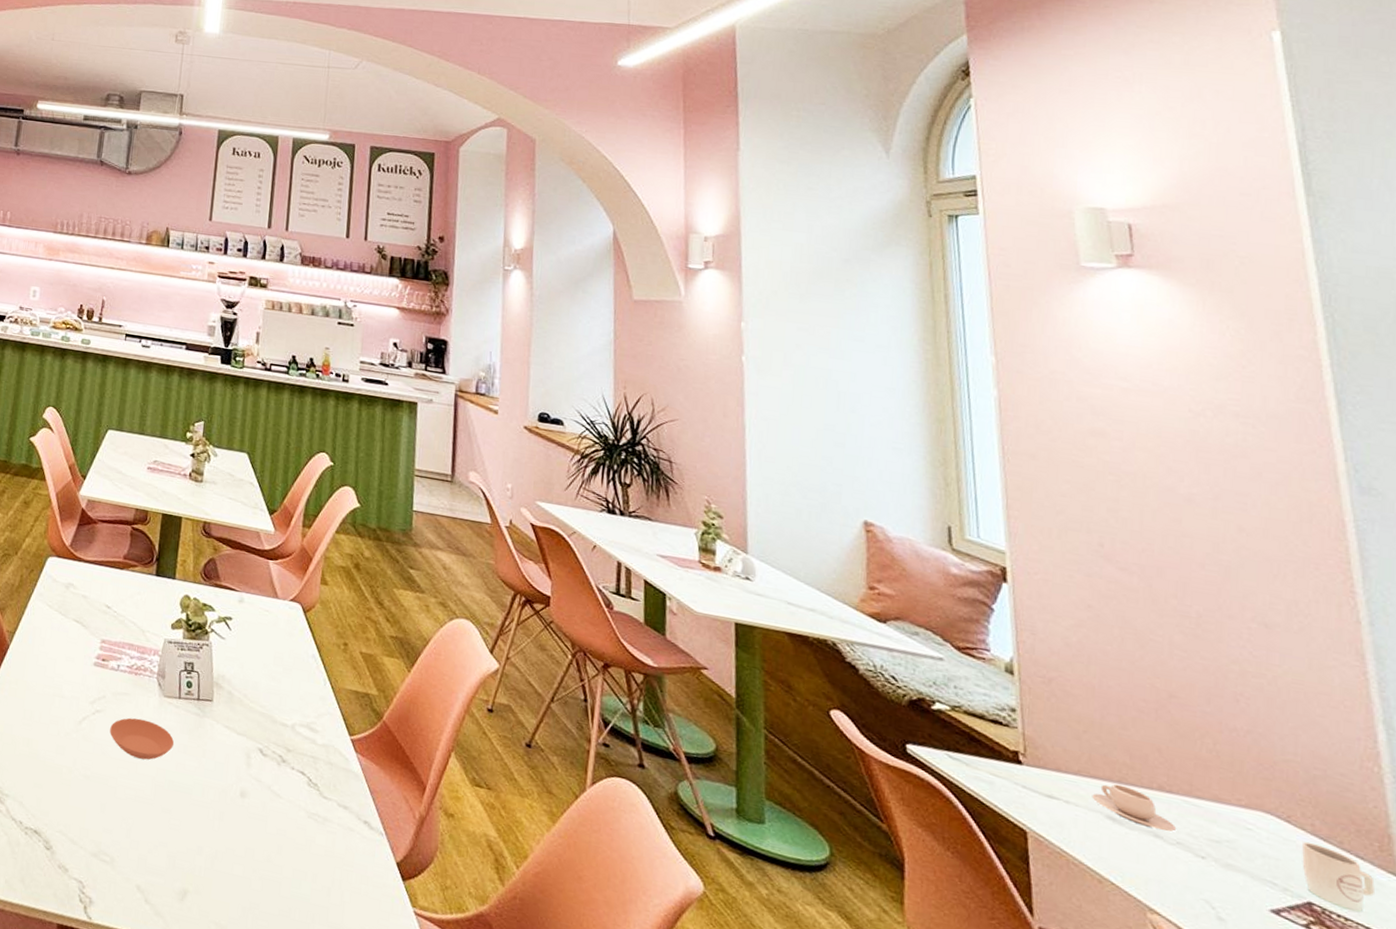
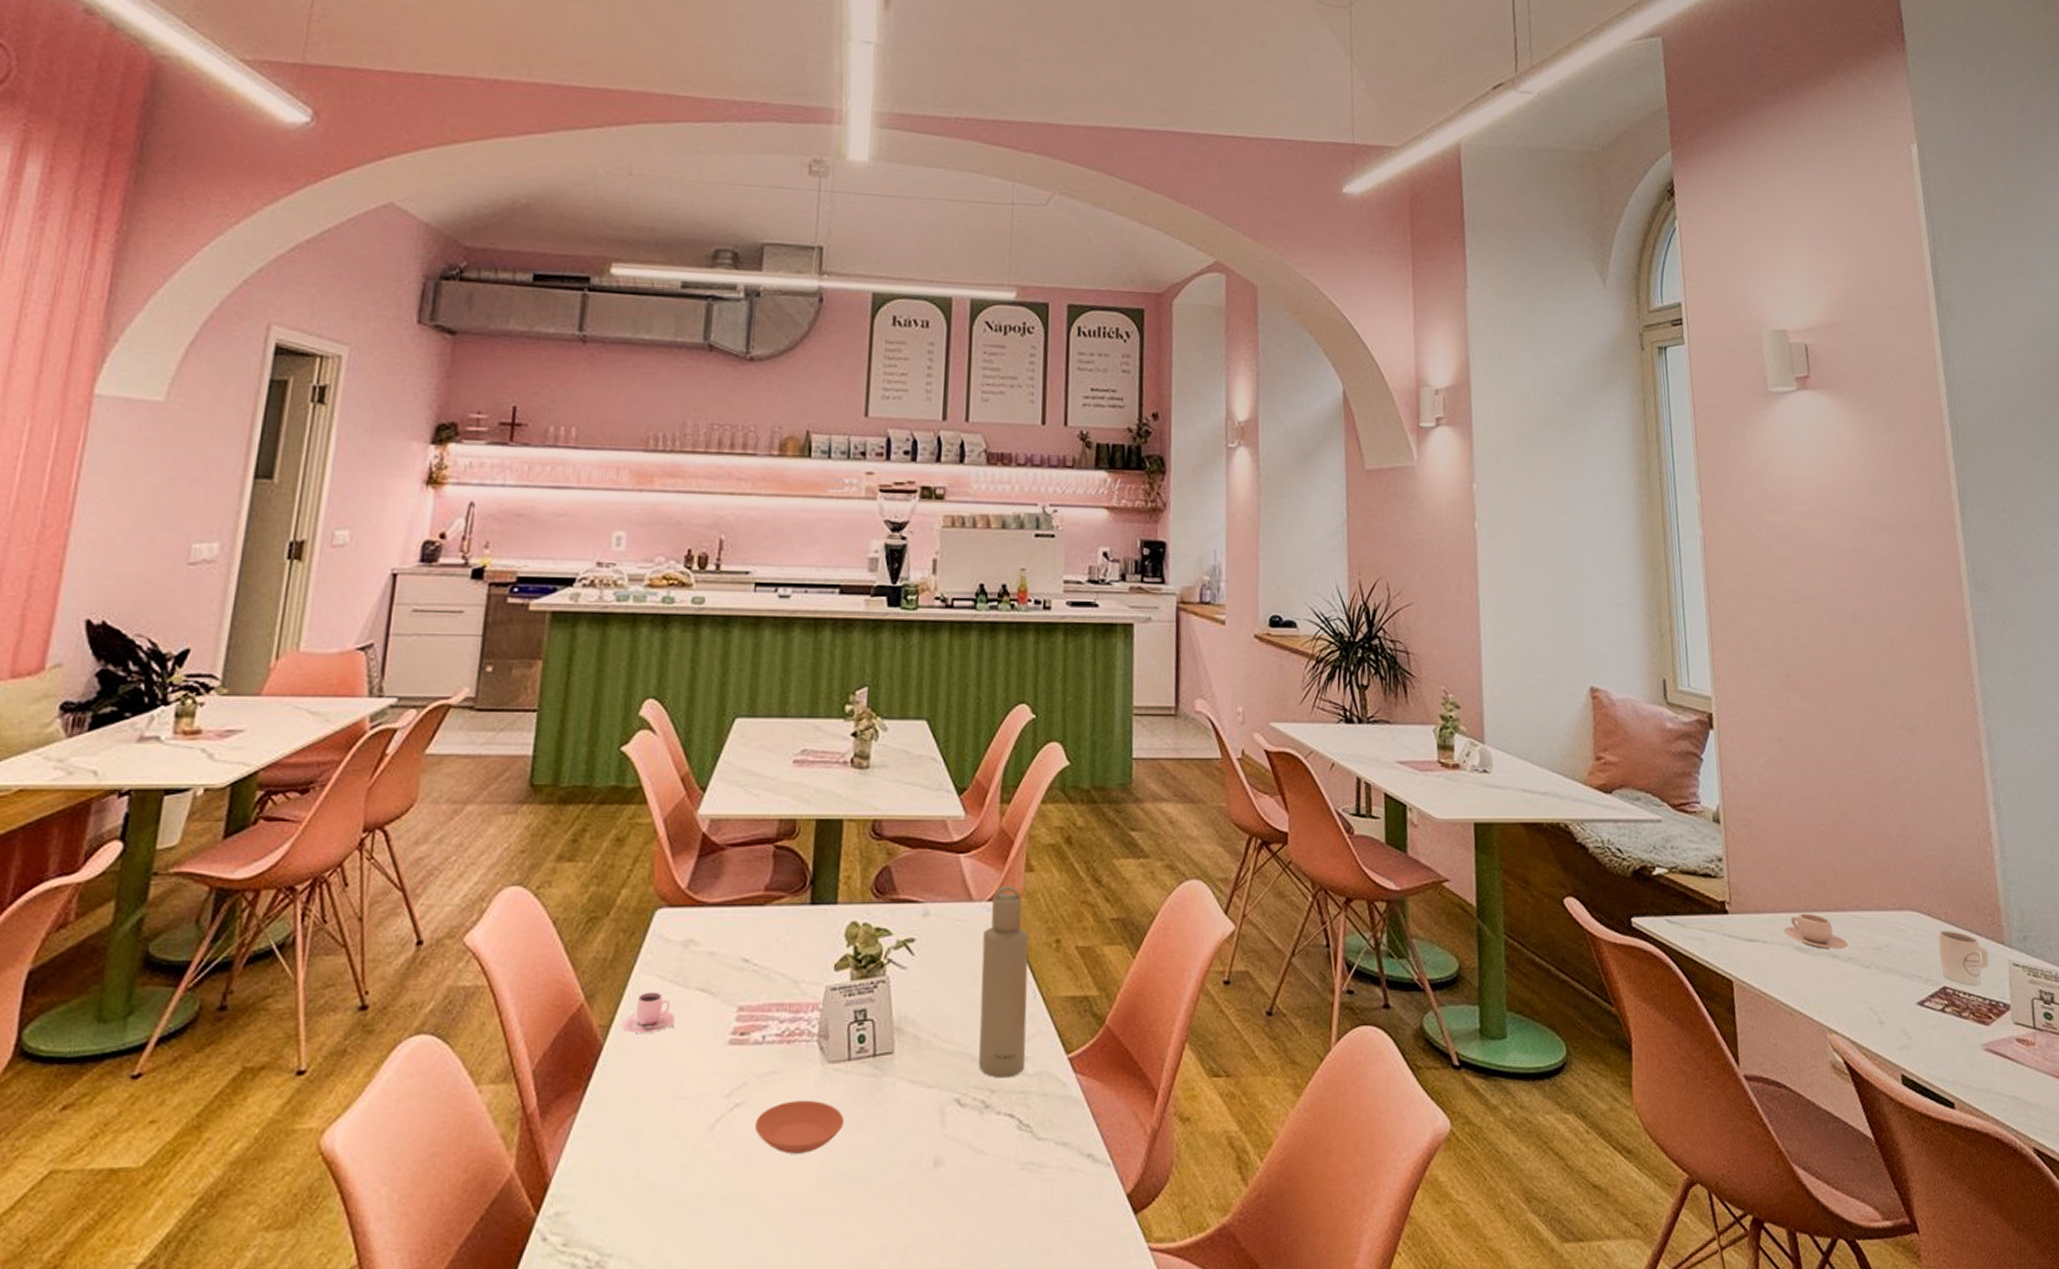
teacup: none [21,614,58,645] -> present [620,992,676,1033]
bottle: none [278,591,322,743] -> present [978,886,1029,1078]

